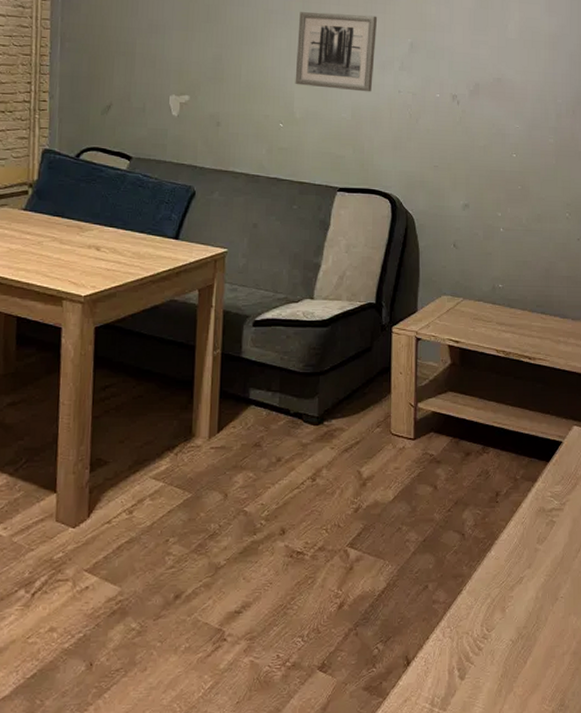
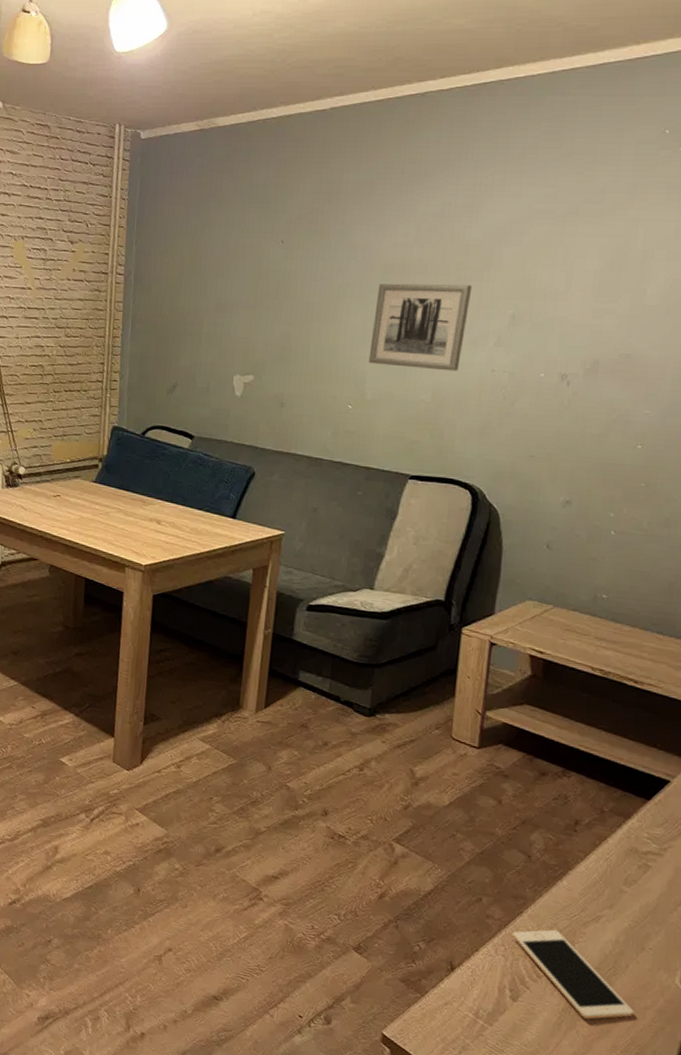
cell phone: none [455,599,555,679] -> present [512,929,634,1020]

